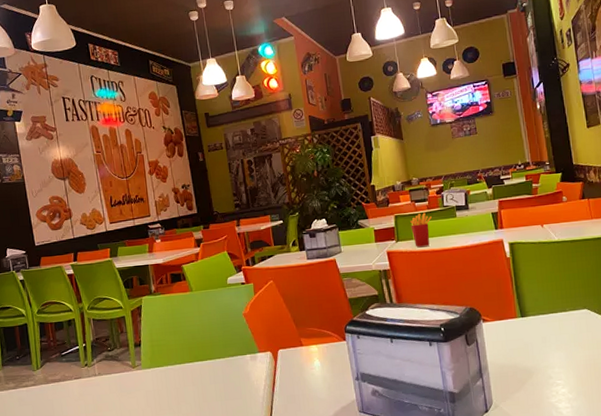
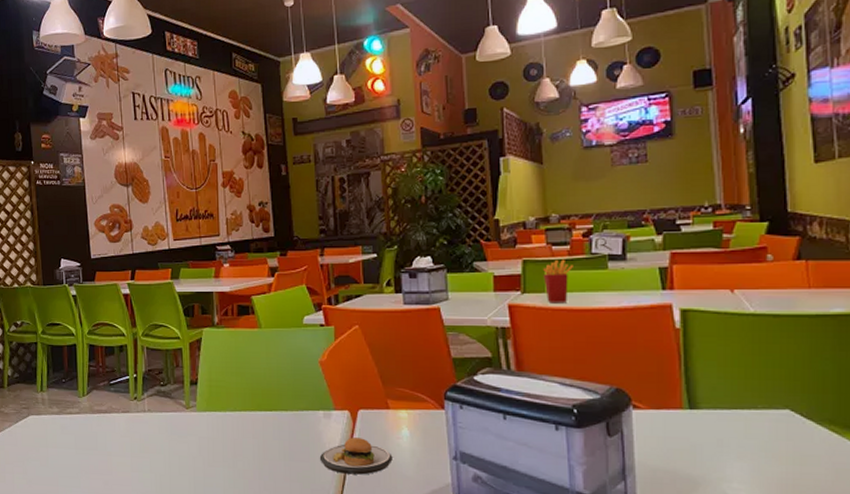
burger: none [249,372,309,405] -> present [319,437,393,475]

